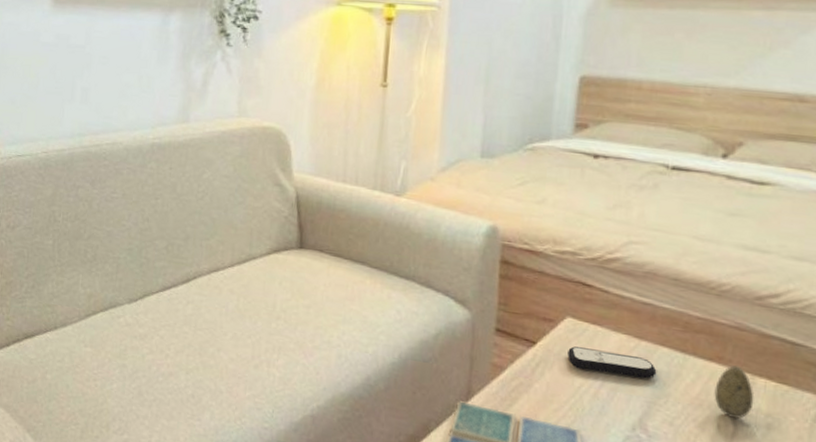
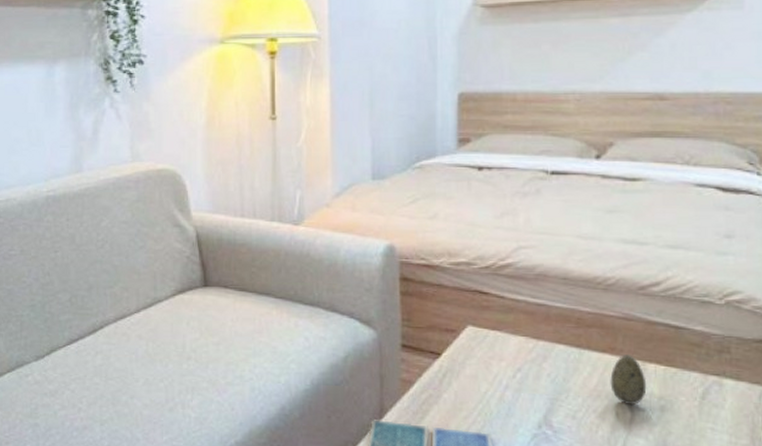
remote control: present [567,346,657,379] -> none [472,353,556,377]

